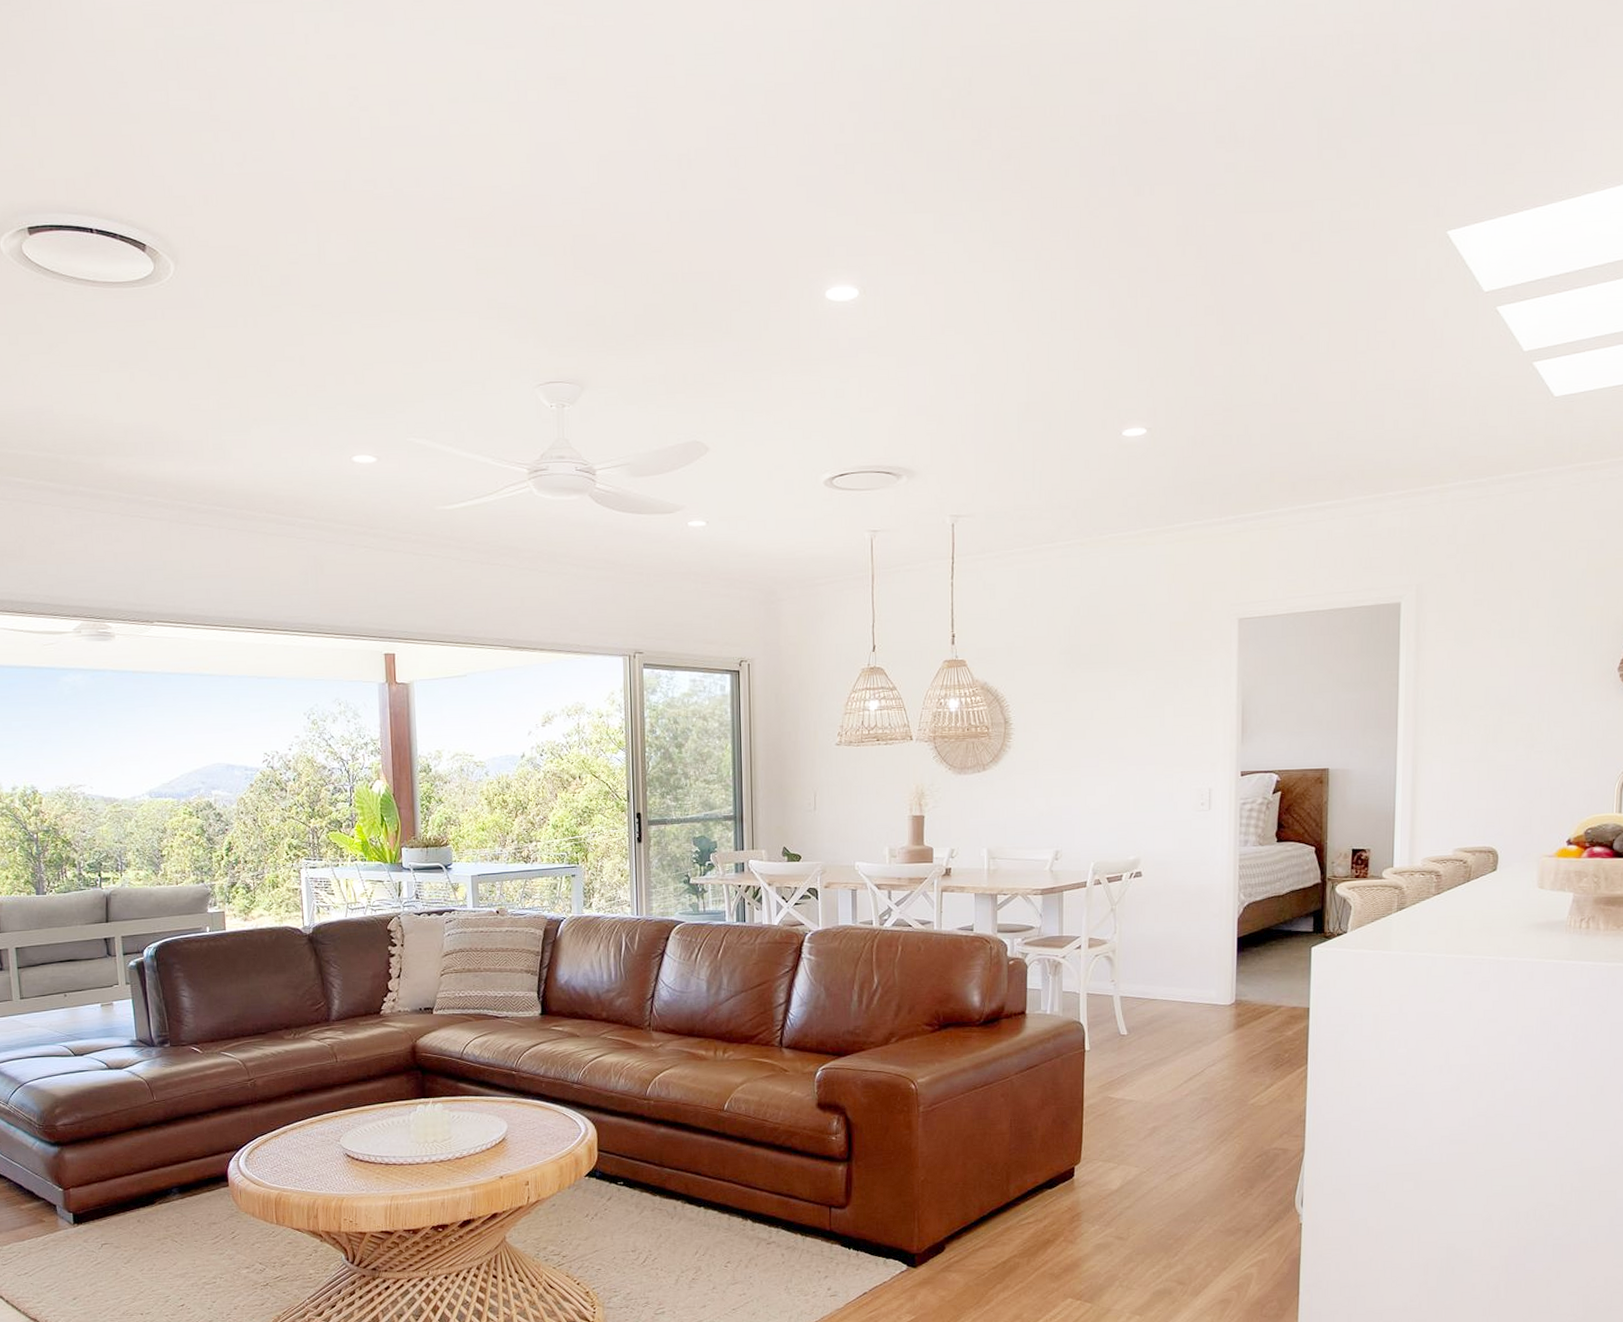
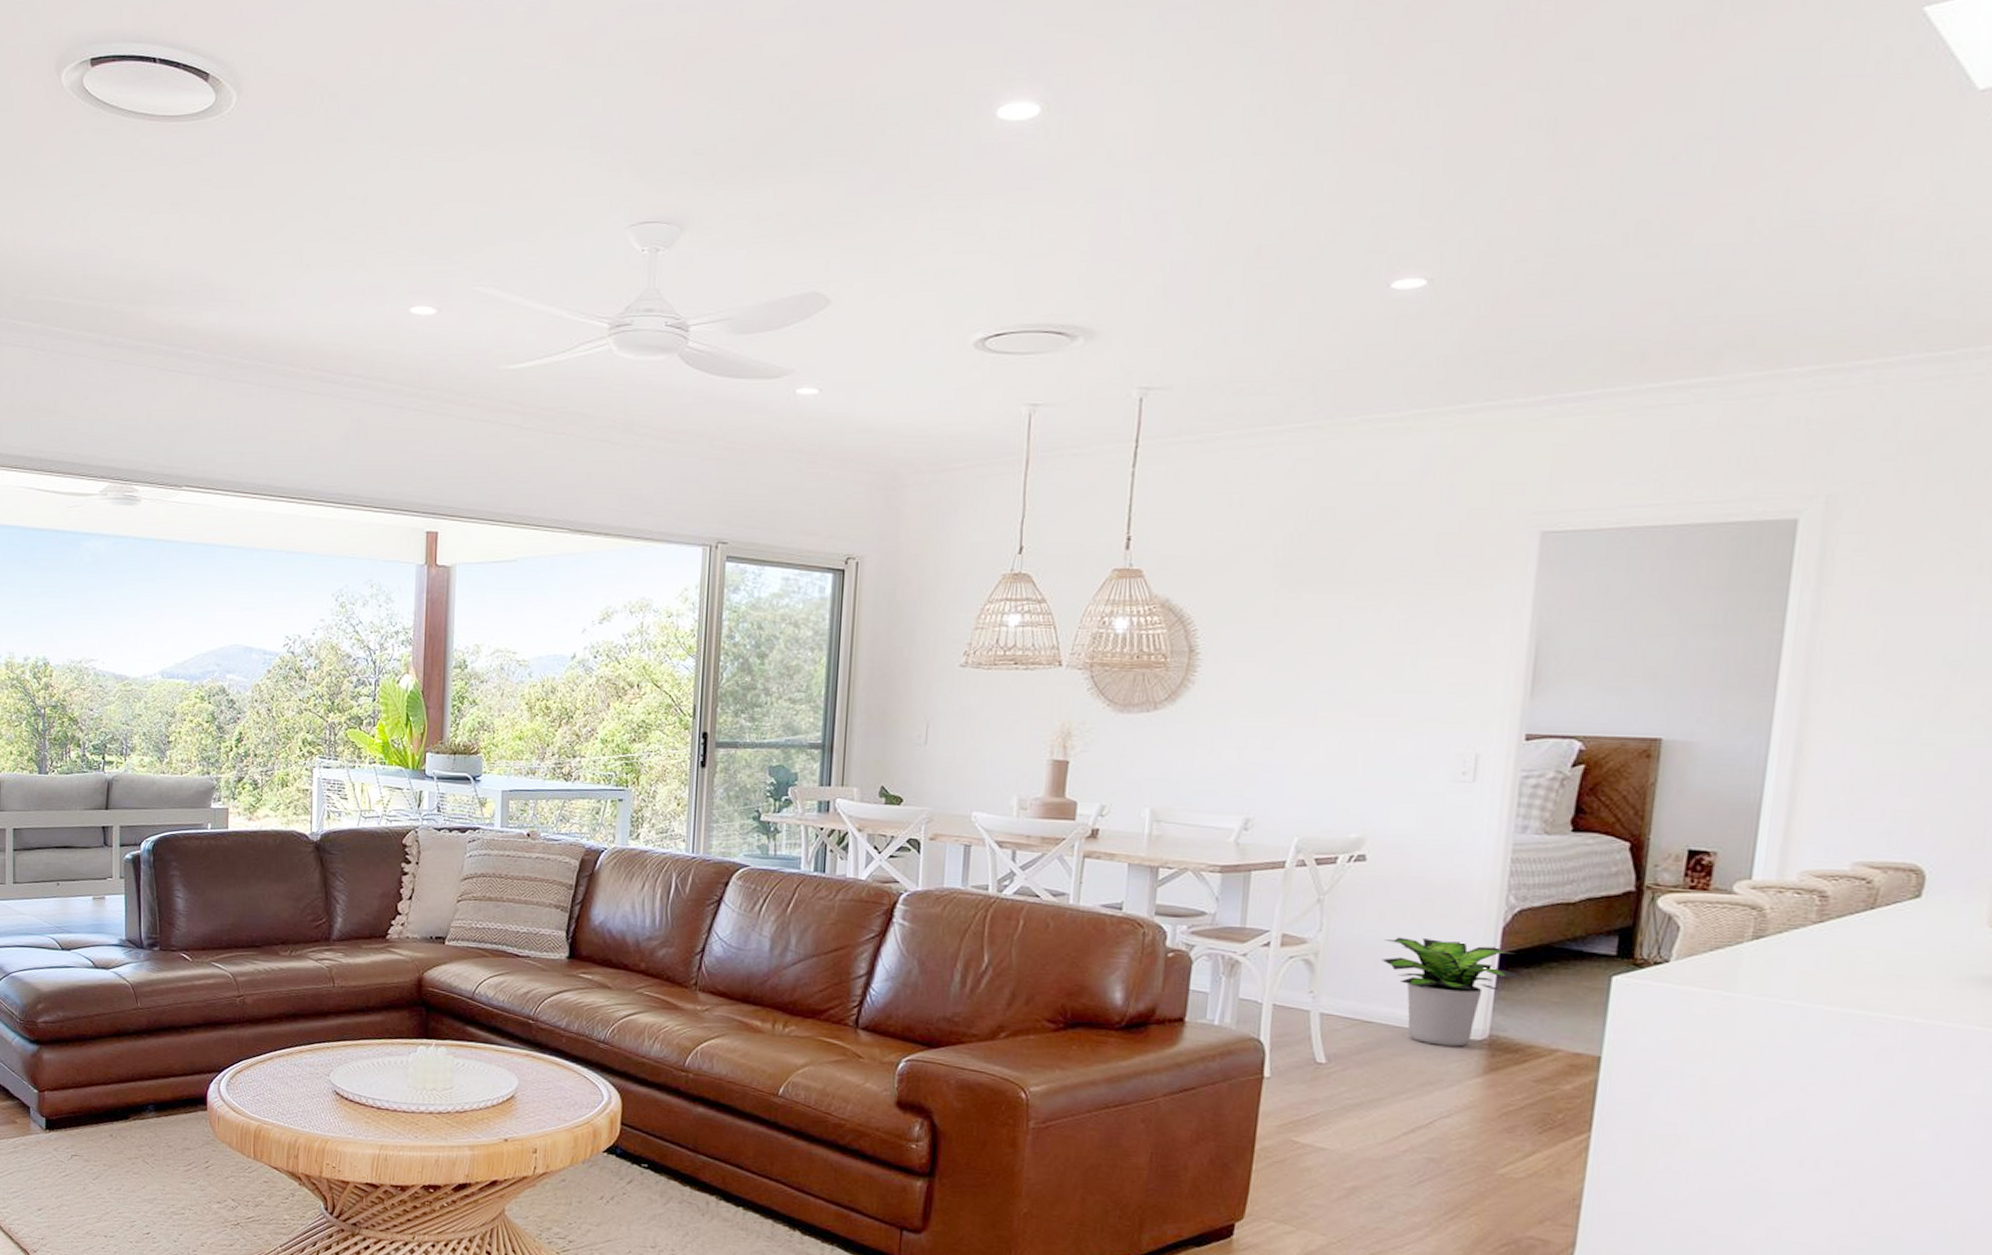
potted plant: none [1159,932,1255,1012] -> present [1381,937,1524,1047]

